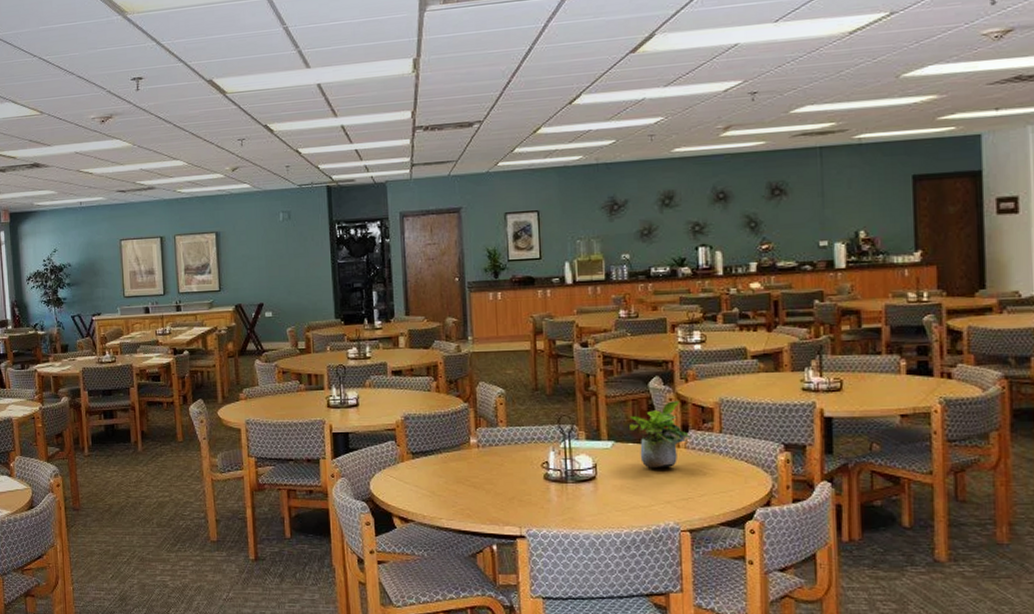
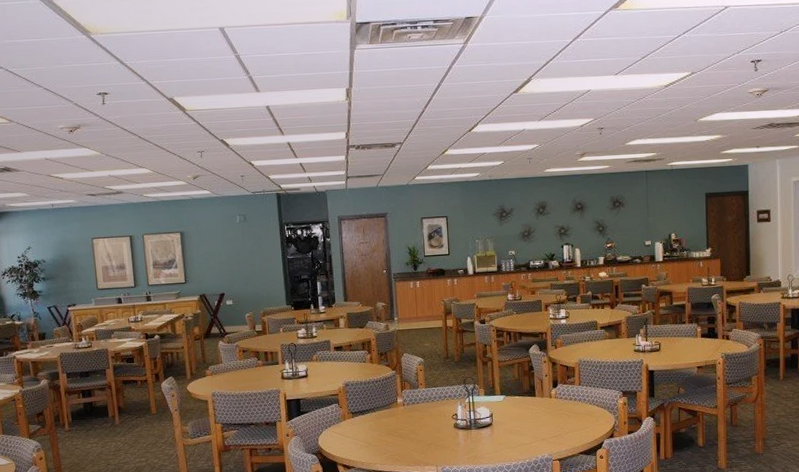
potted plant: present [629,401,692,468] -> none [516,363,560,414]

